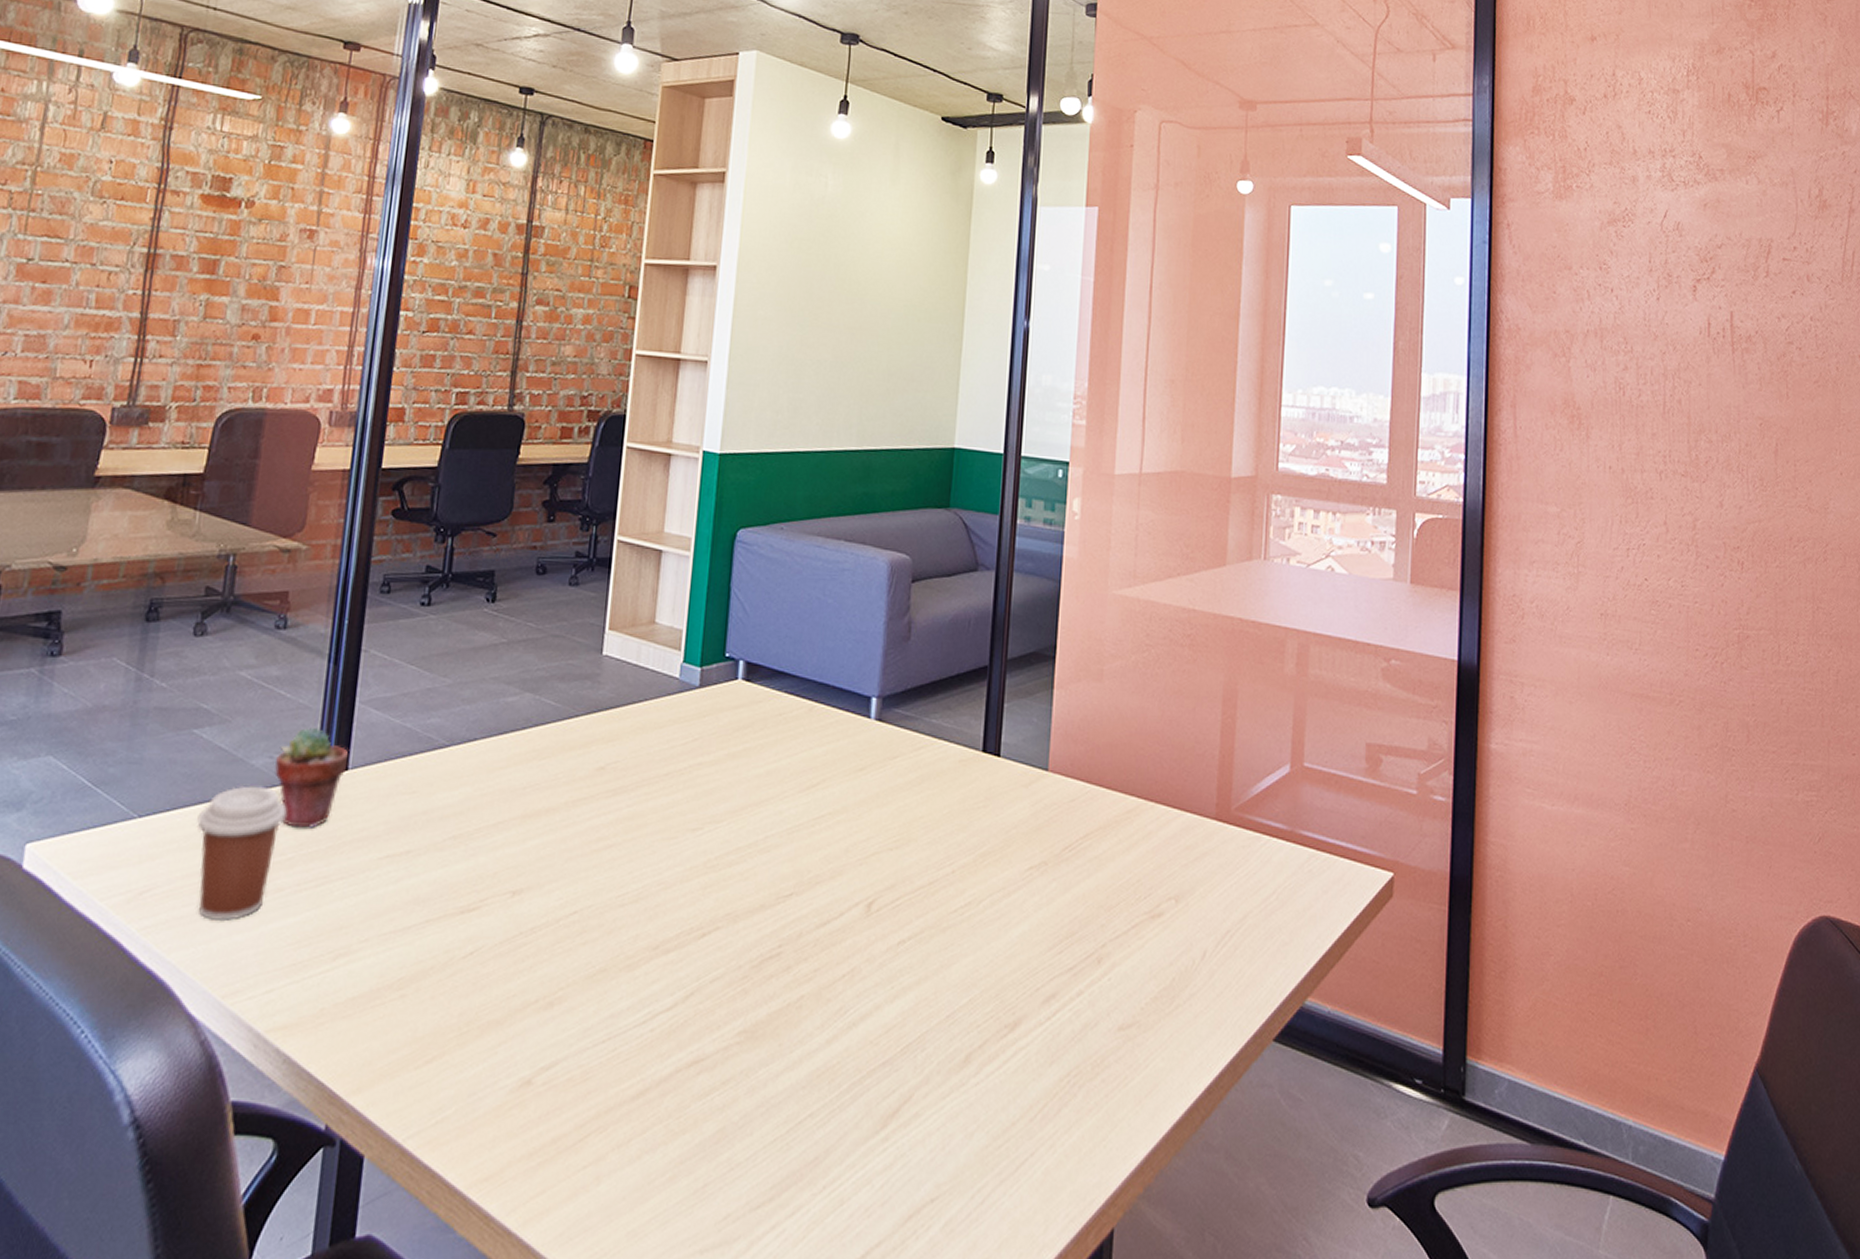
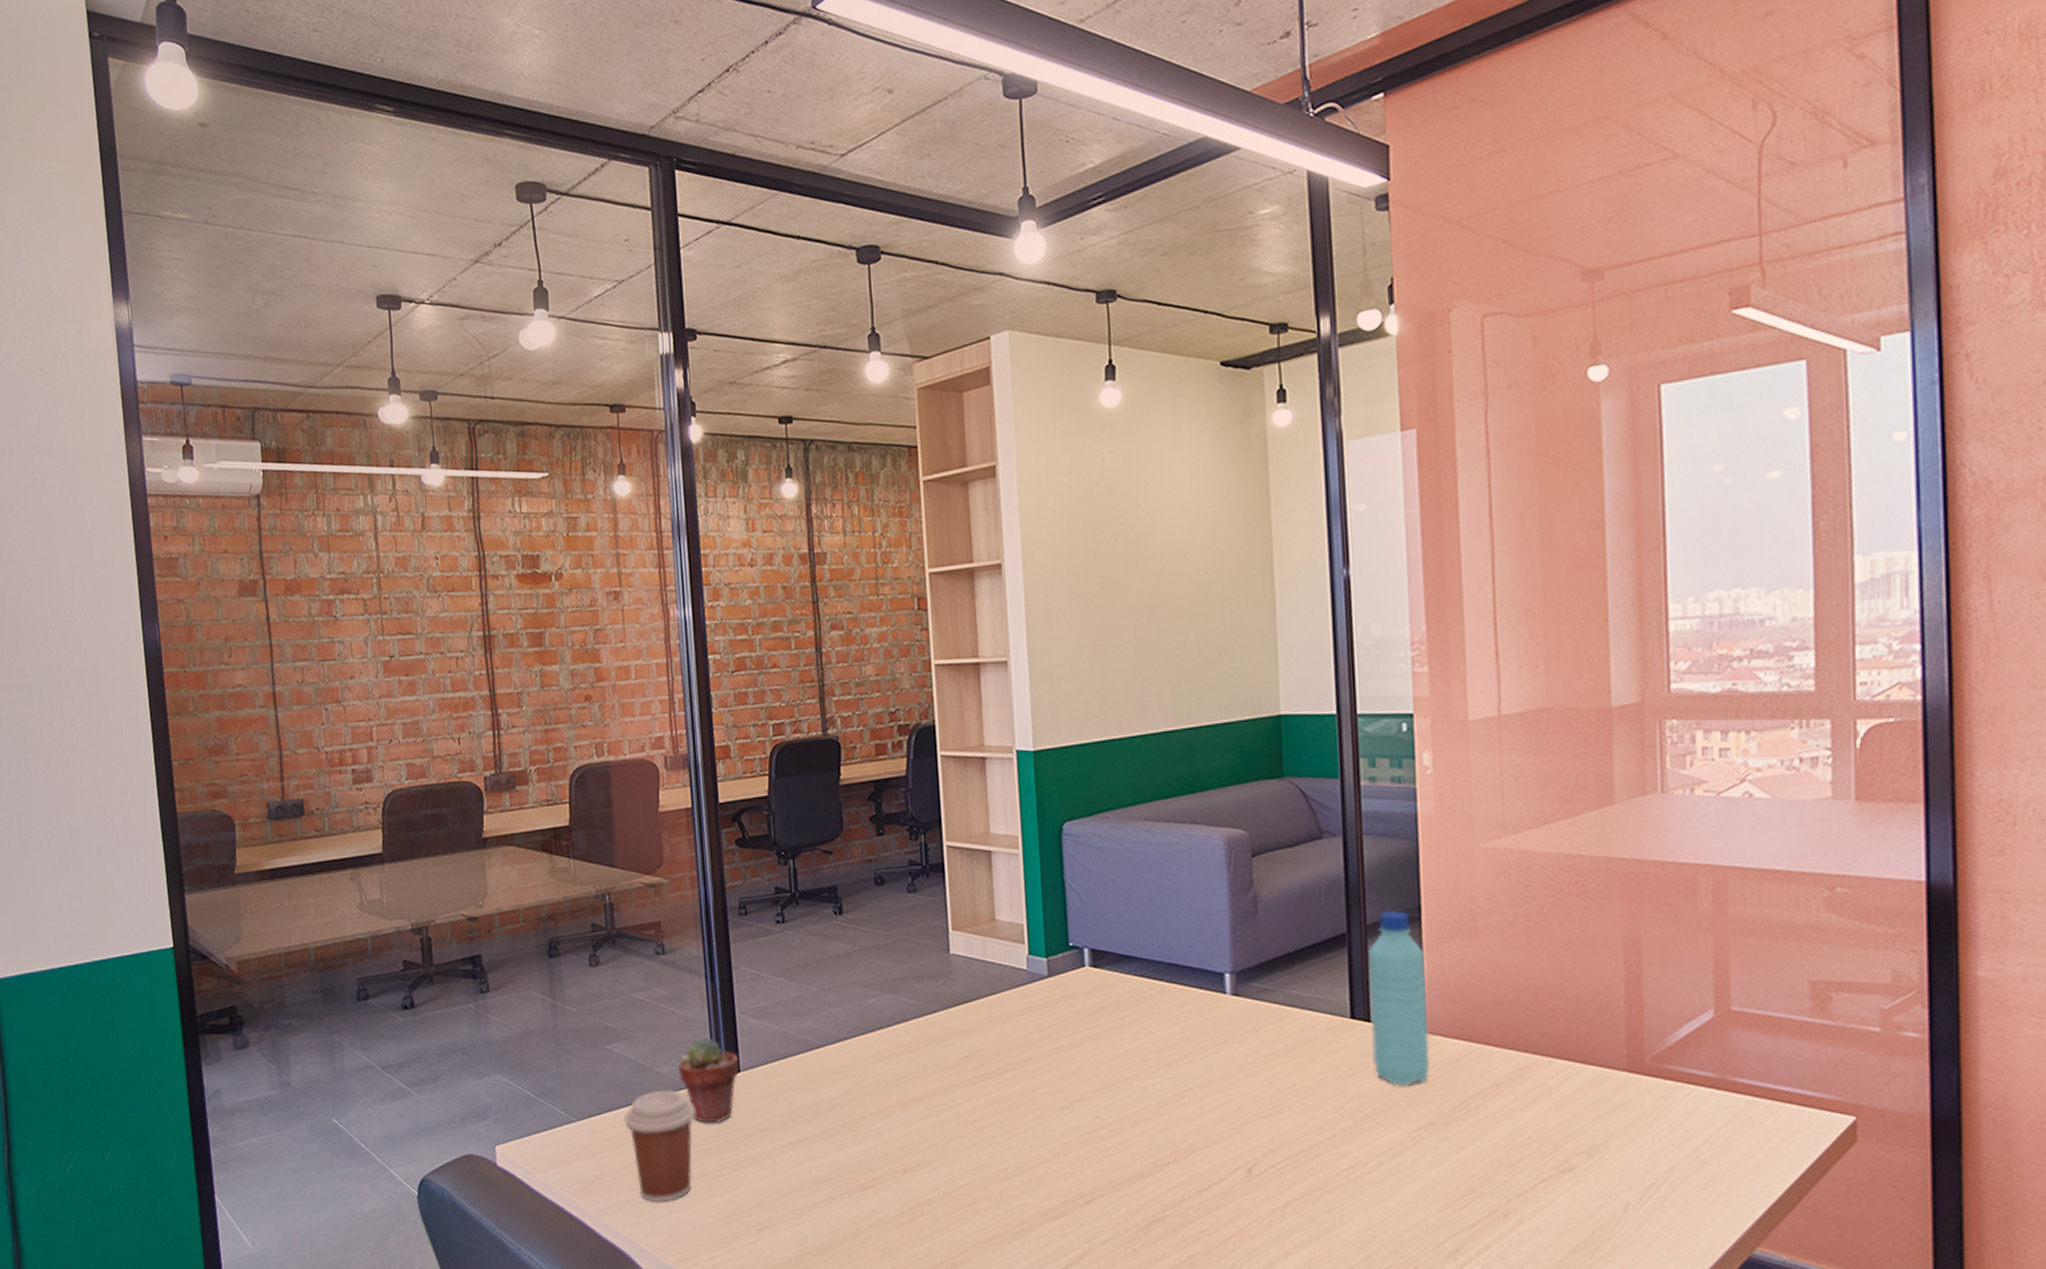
water bottle: none [997,646,1054,823] -> present [1368,910,1430,1086]

